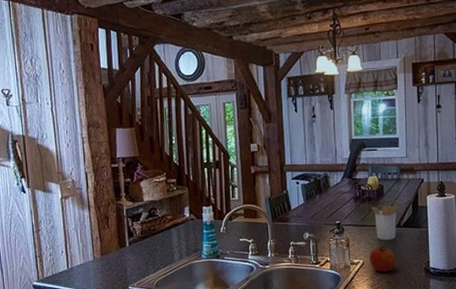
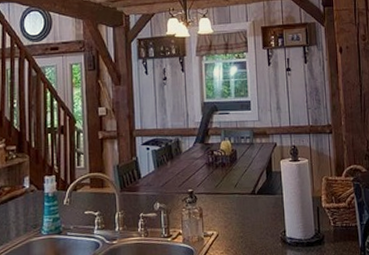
fruit: present [369,243,396,273] -> none [224,212,251,245]
utensil holder: present [371,200,398,240] -> none [224,165,252,209]

